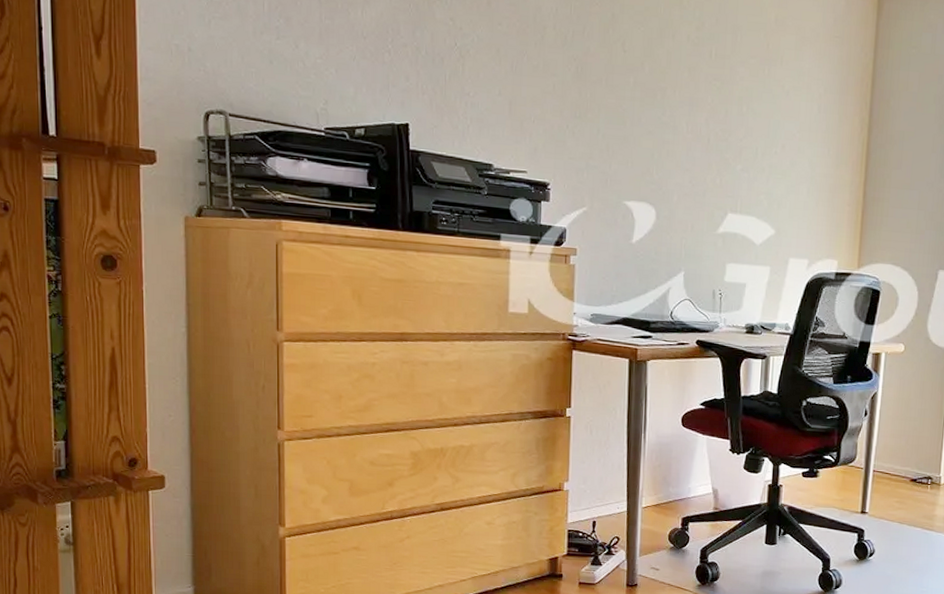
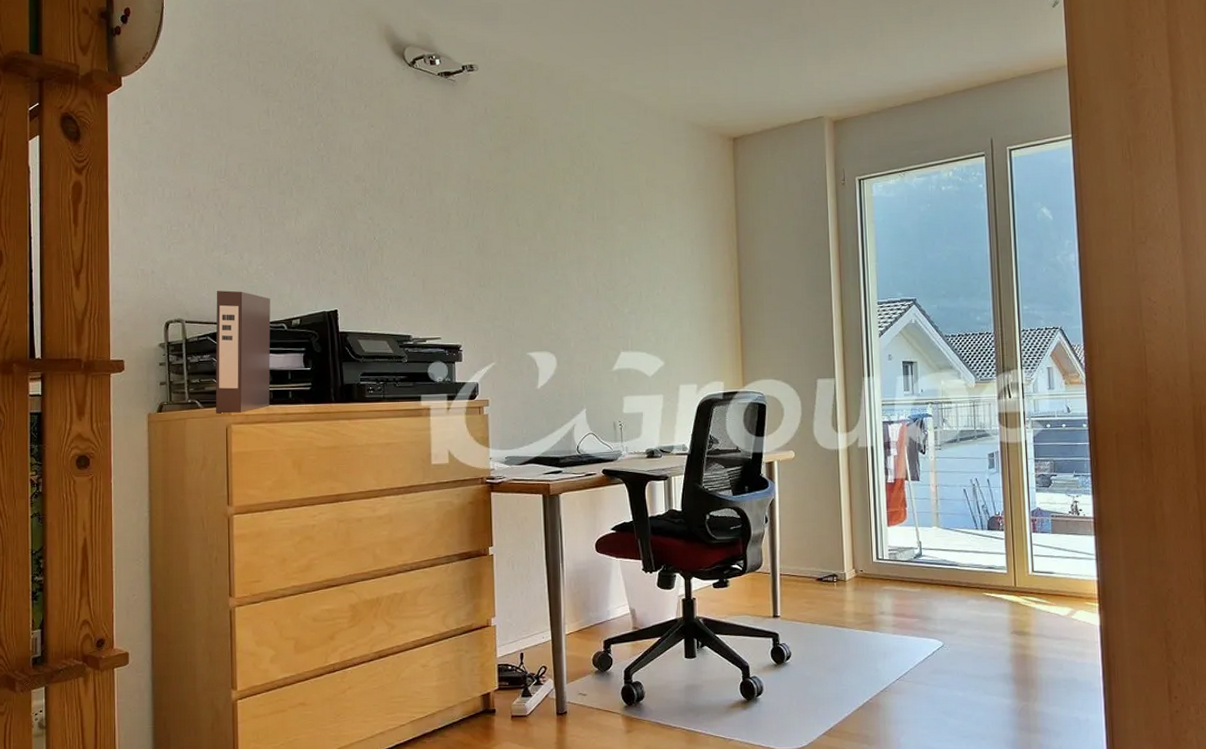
binder: none [263,83,330,229] -> present [215,290,271,414]

